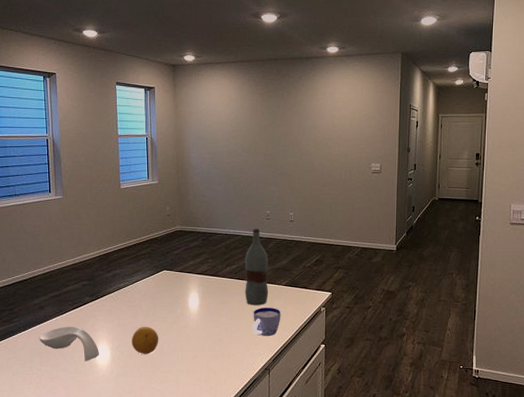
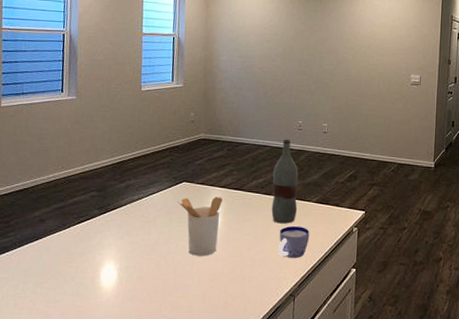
spoon rest: present [39,326,100,361] -> none [36,242,105,283]
fruit: present [132,326,159,354] -> none [142,244,174,276]
utensil holder: none [160,283,200,336] -> present [178,197,222,256]

